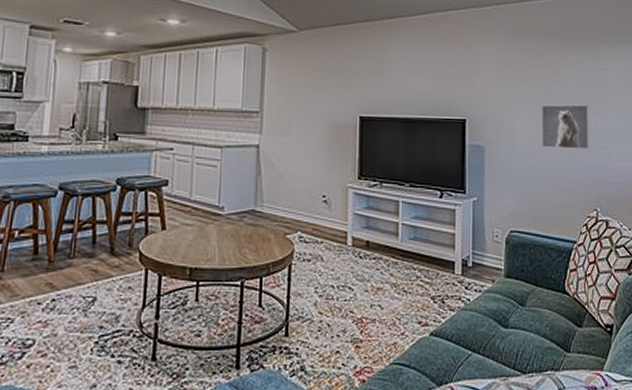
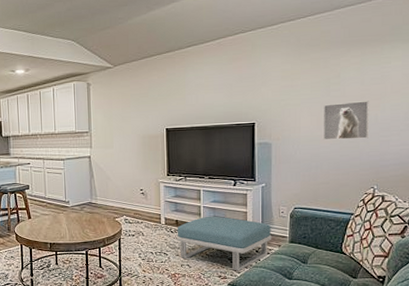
footstool: none [367,237,484,315] -> present [177,216,272,271]

